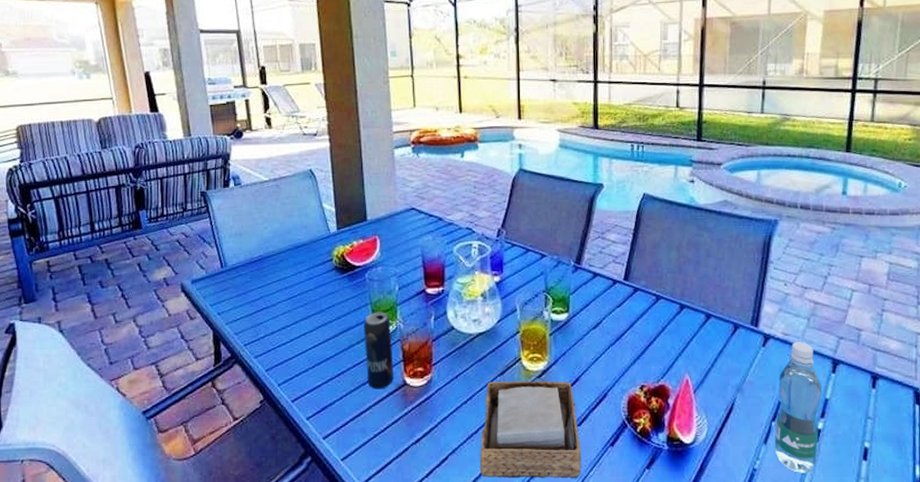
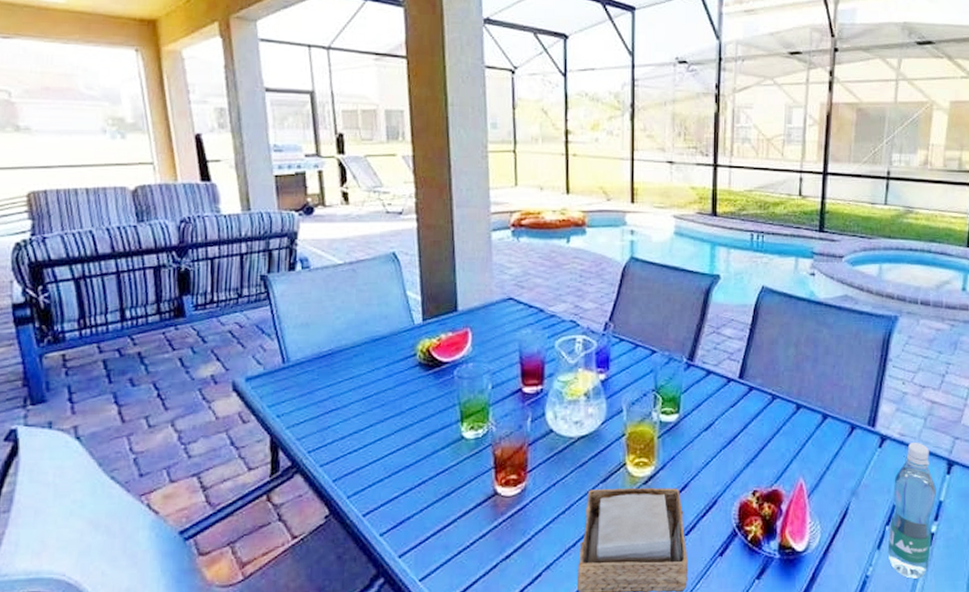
beverage can: present [364,312,393,389] -> none [450,413,483,500]

